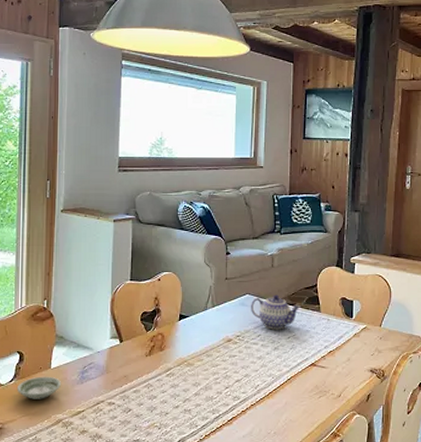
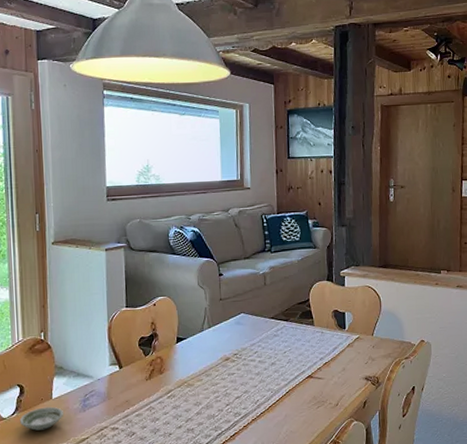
teapot: present [251,294,301,330] -> none [246,311,295,346]

